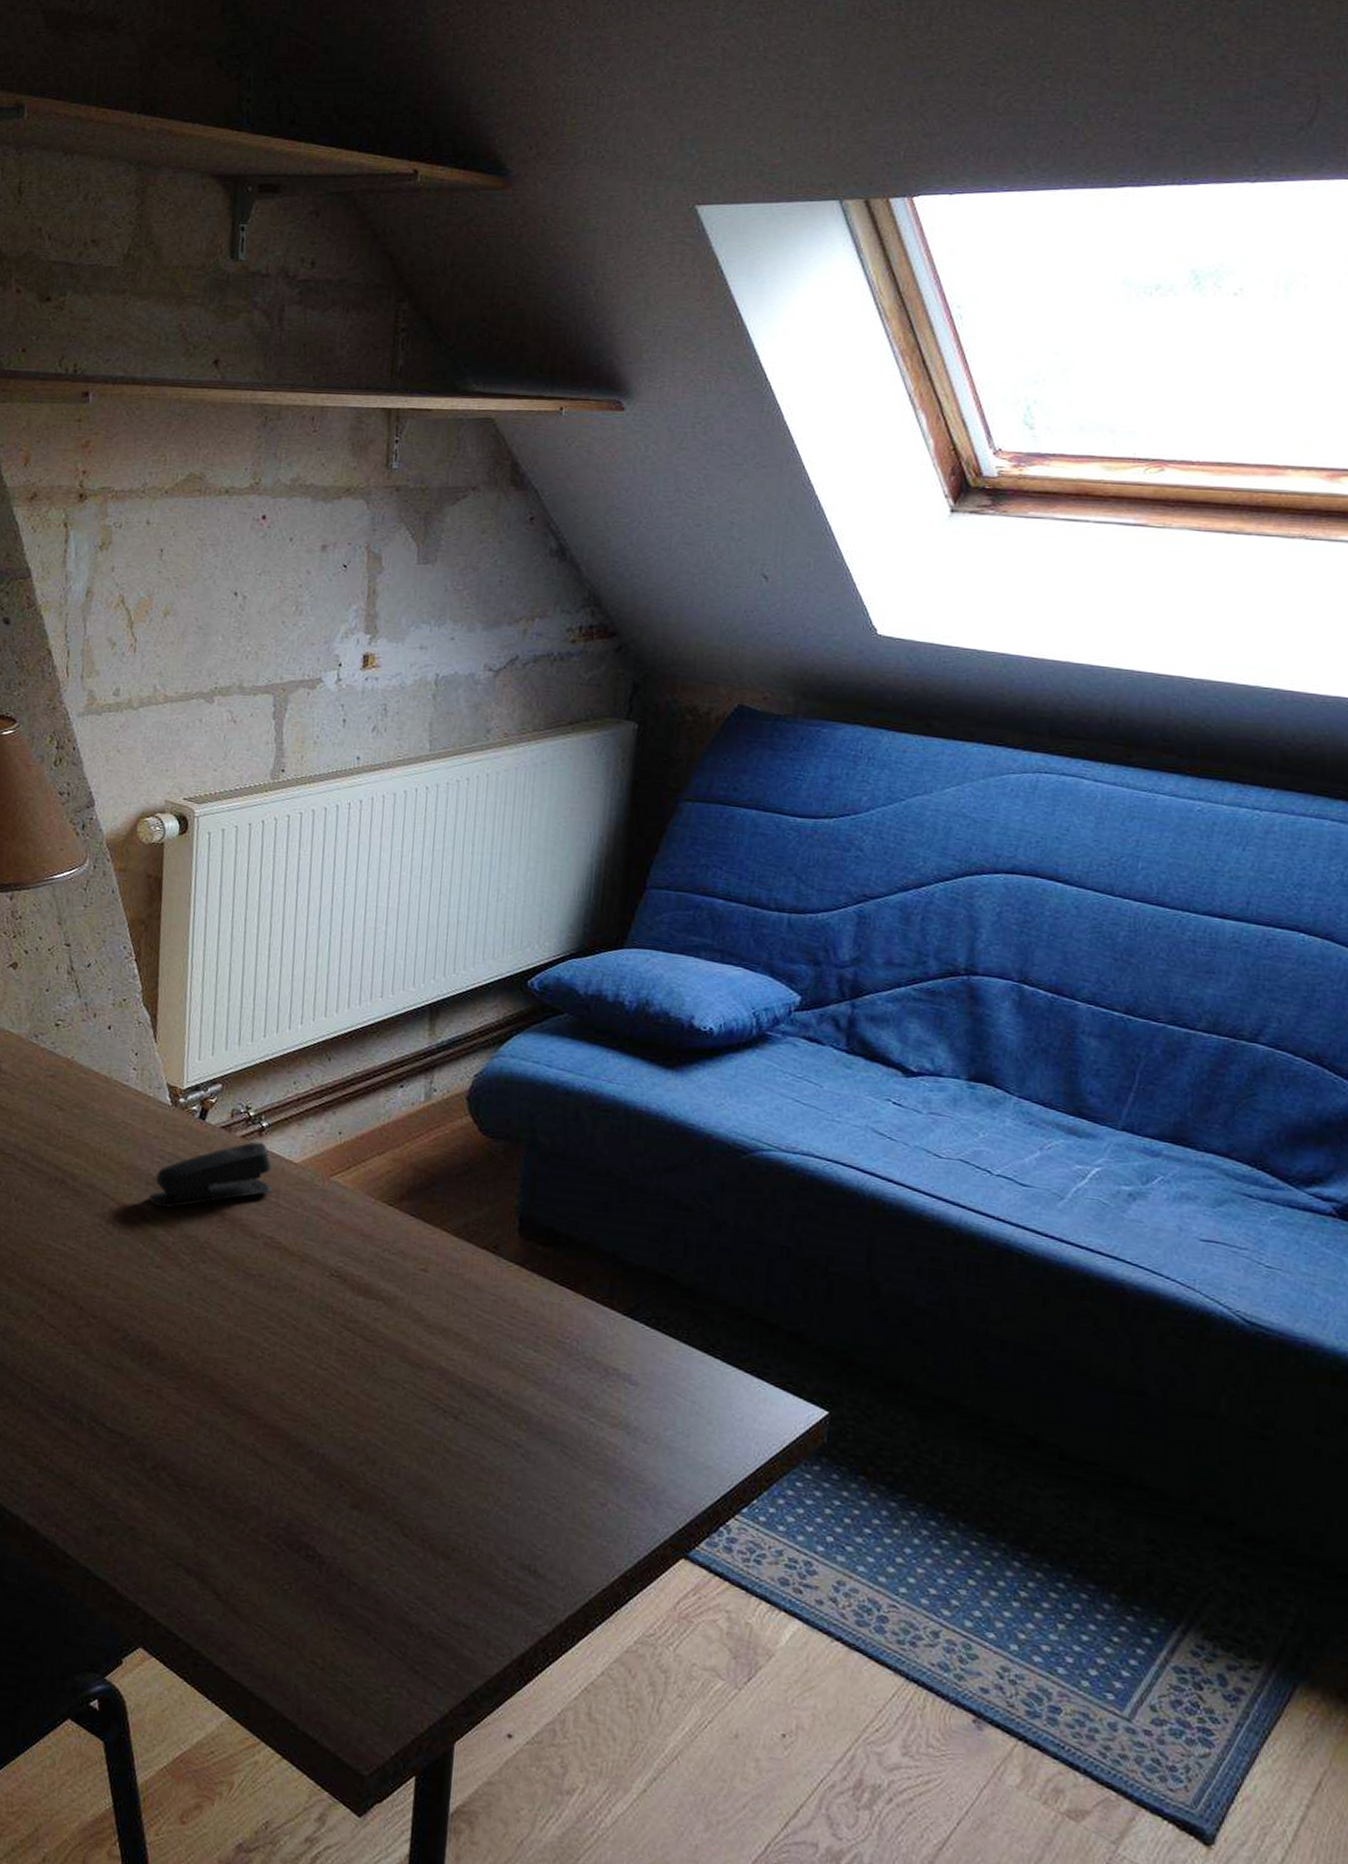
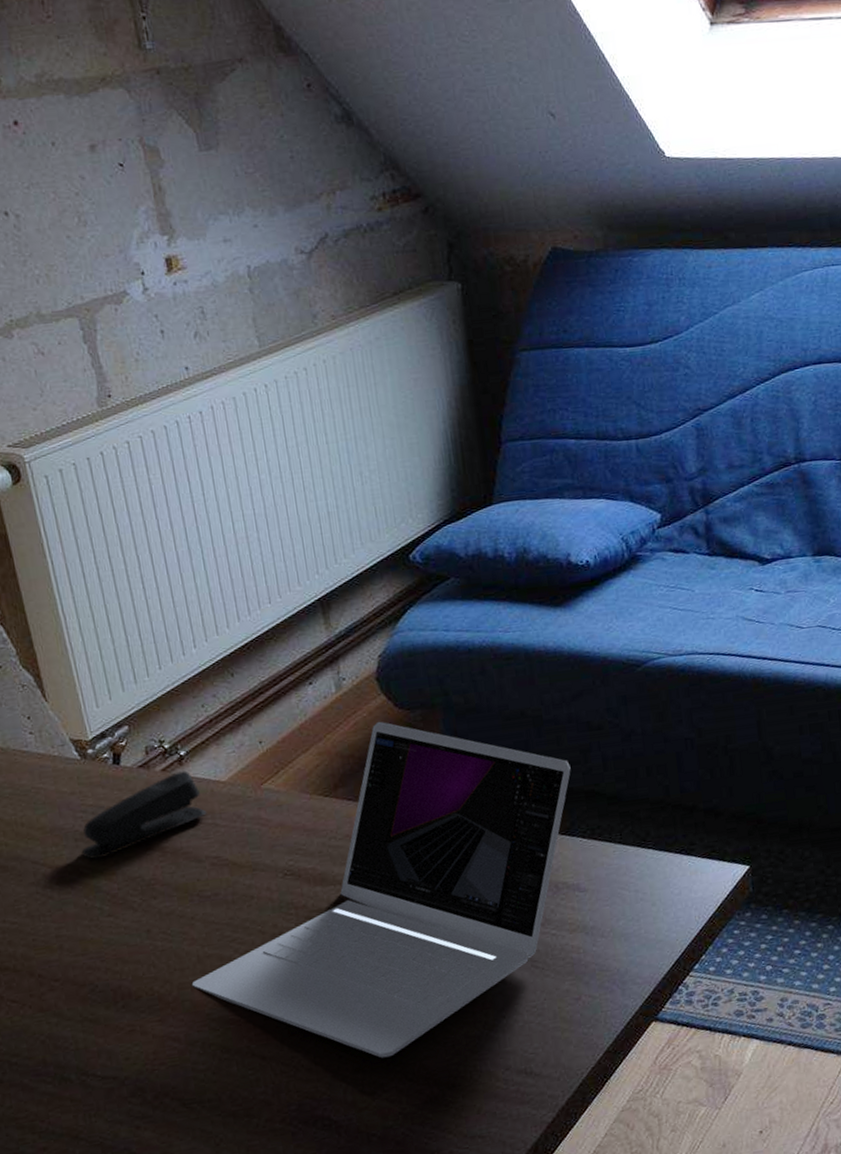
laptop: none [216,1142,648,1504] -> present [191,721,571,1058]

